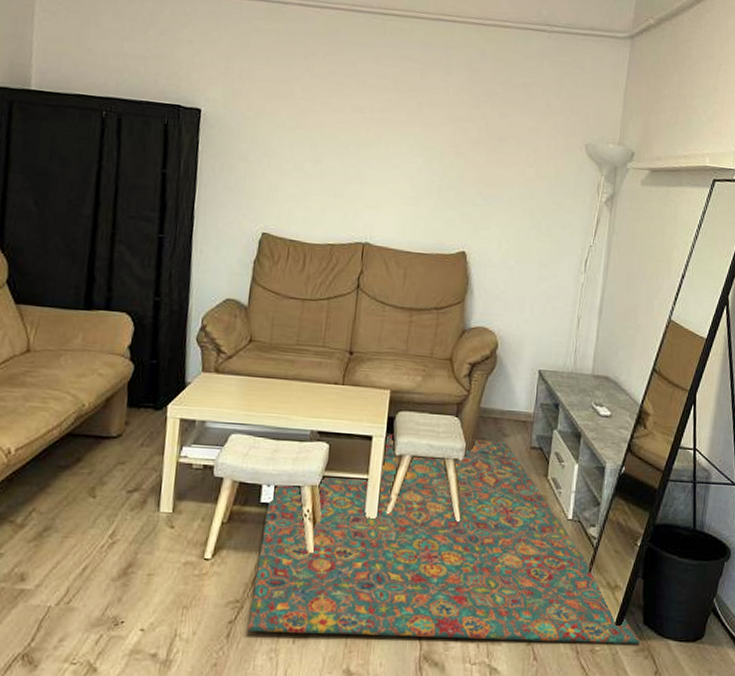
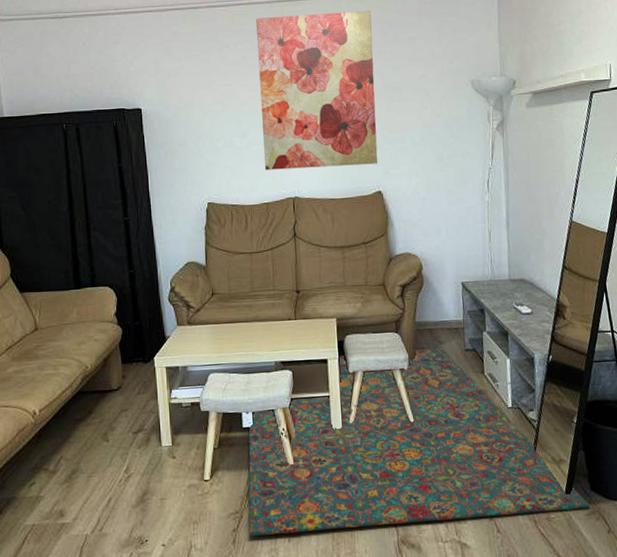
wall art: none [335,28,487,220] -> present [256,11,378,170]

